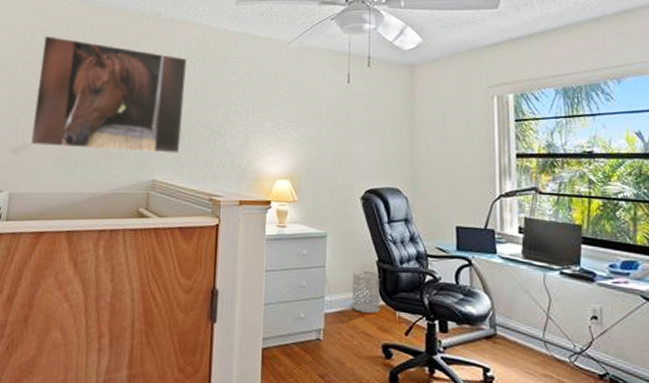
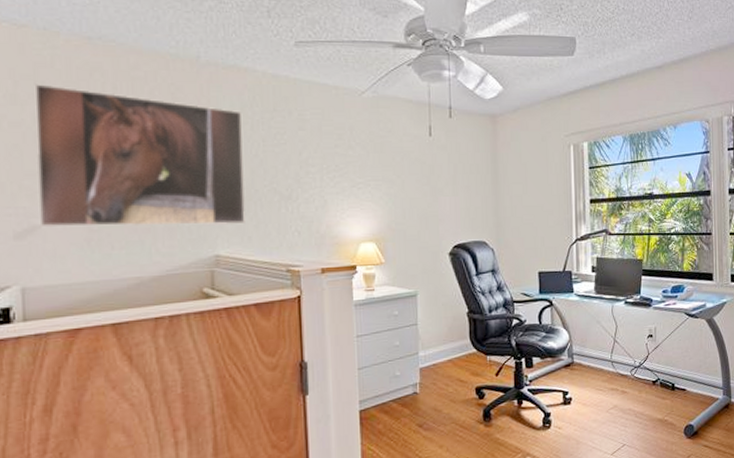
wastebasket: present [351,270,380,313] -> none [444,322,472,362]

